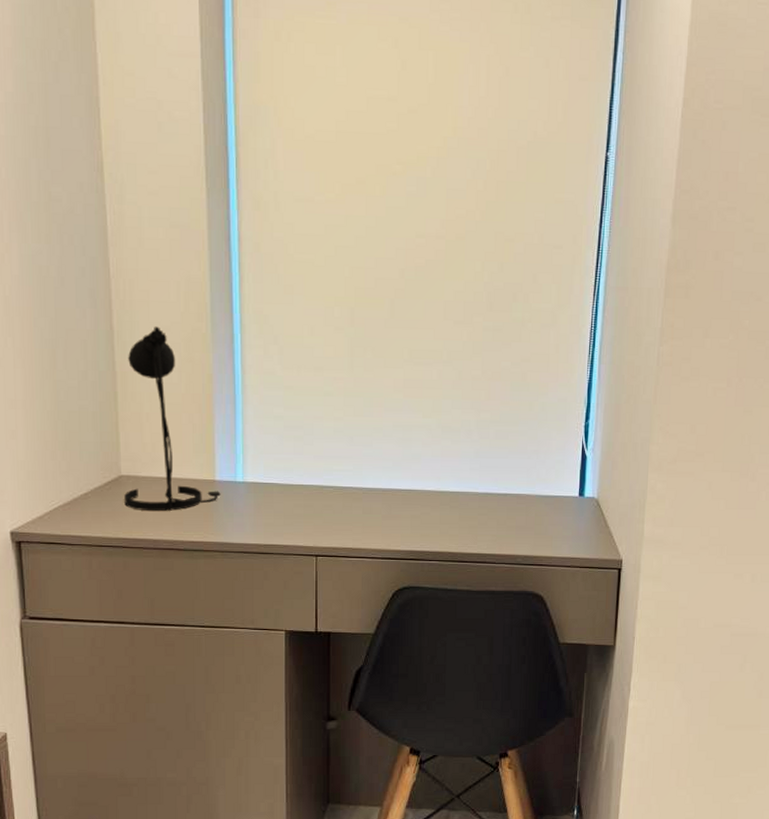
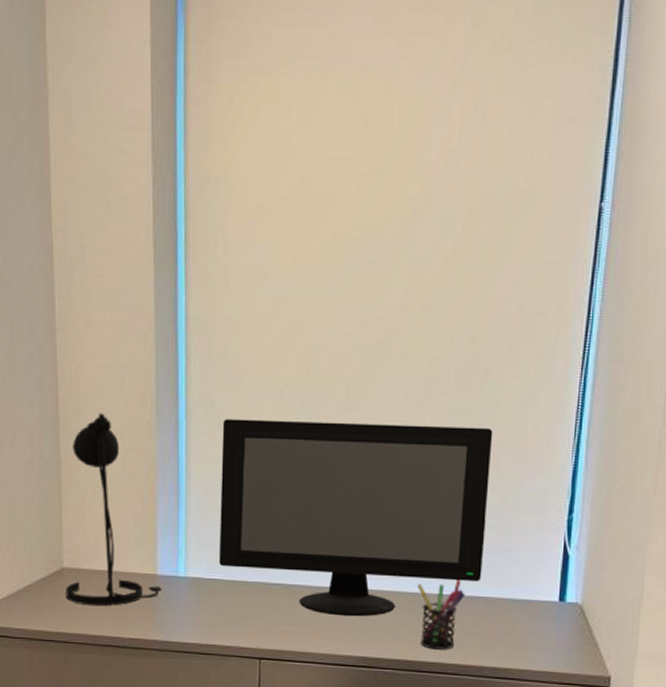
computer monitor: none [276,334,521,515] -> present [219,419,493,617]
pen holder: none [458,479,500,542] -> present [418,579,465,650]

